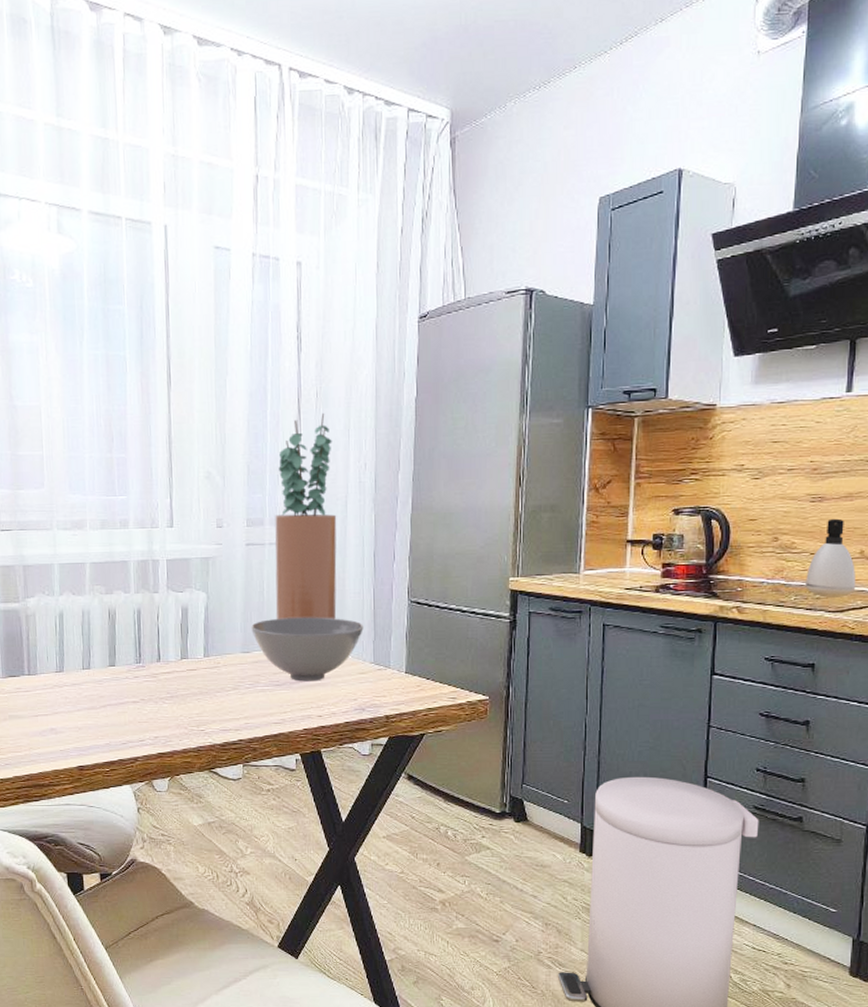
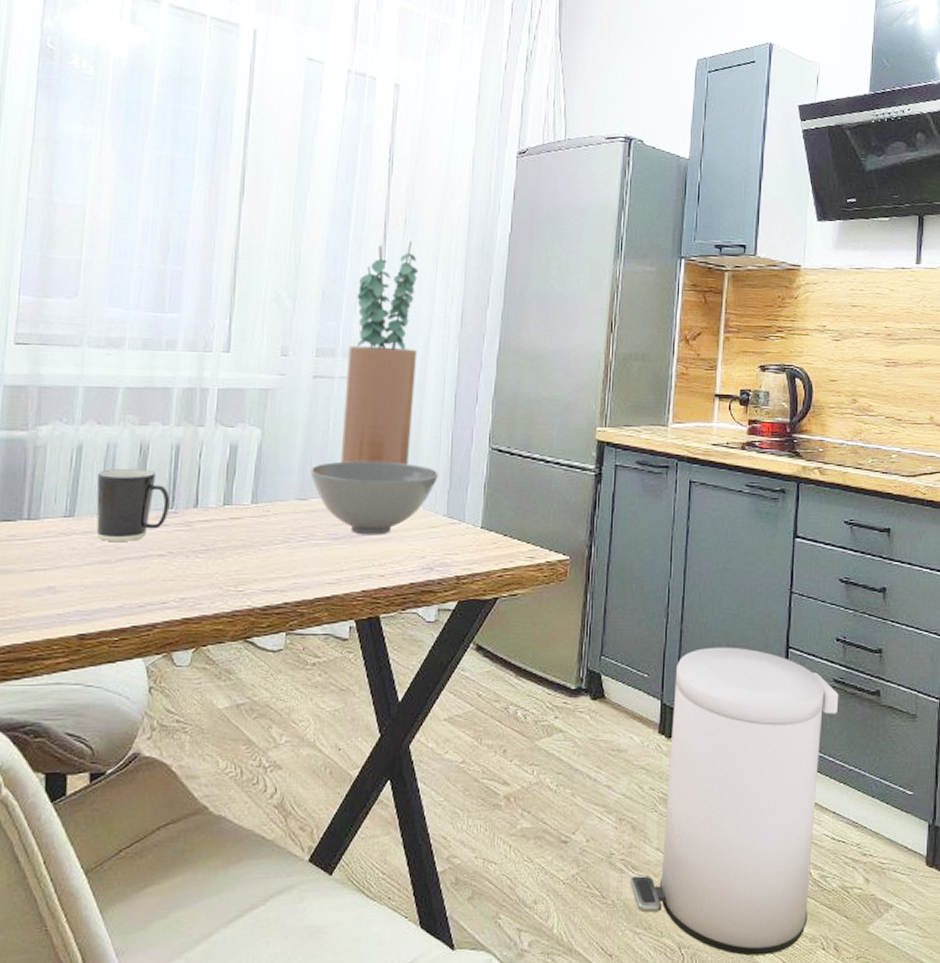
mug: none [77,631,138,691] -> present [96,469,170,541]
soap dispenser: present [805,518,856,599] -> none [881,384,927,463]

